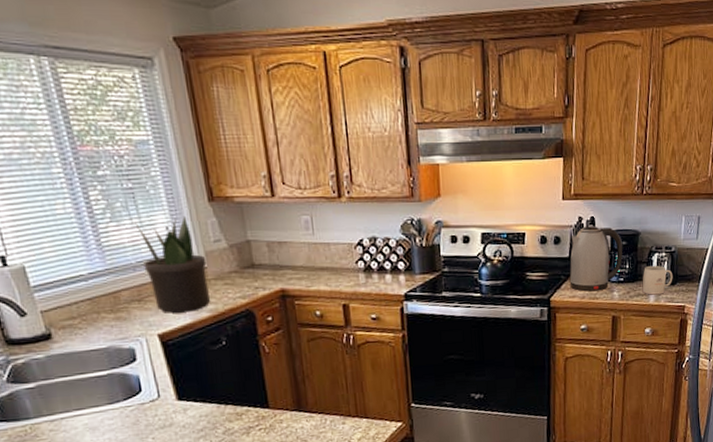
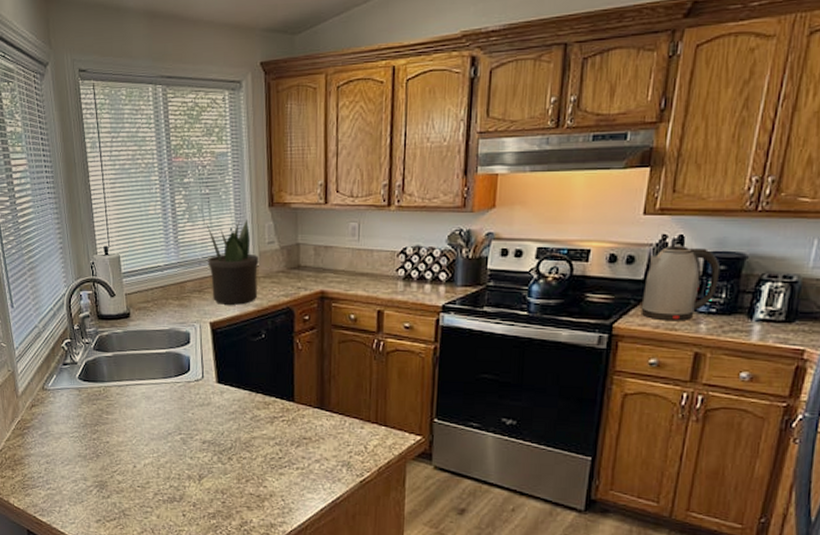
mug: present [642,266,673,295] -> none [742,297,791,333]

